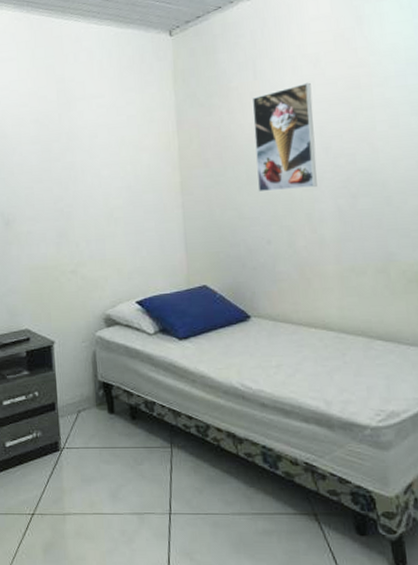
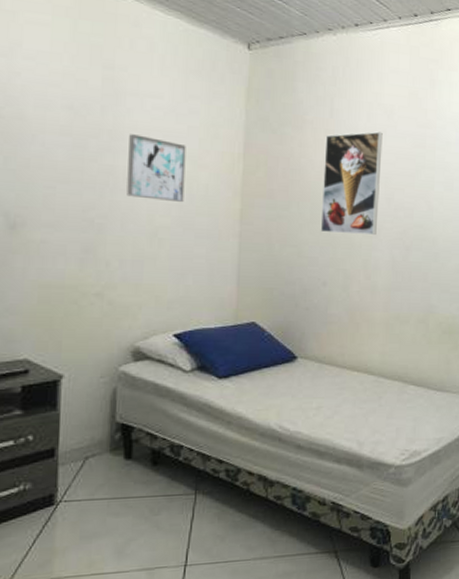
wall art: none [82,132,131,186] -> present [126,134,186,203]

